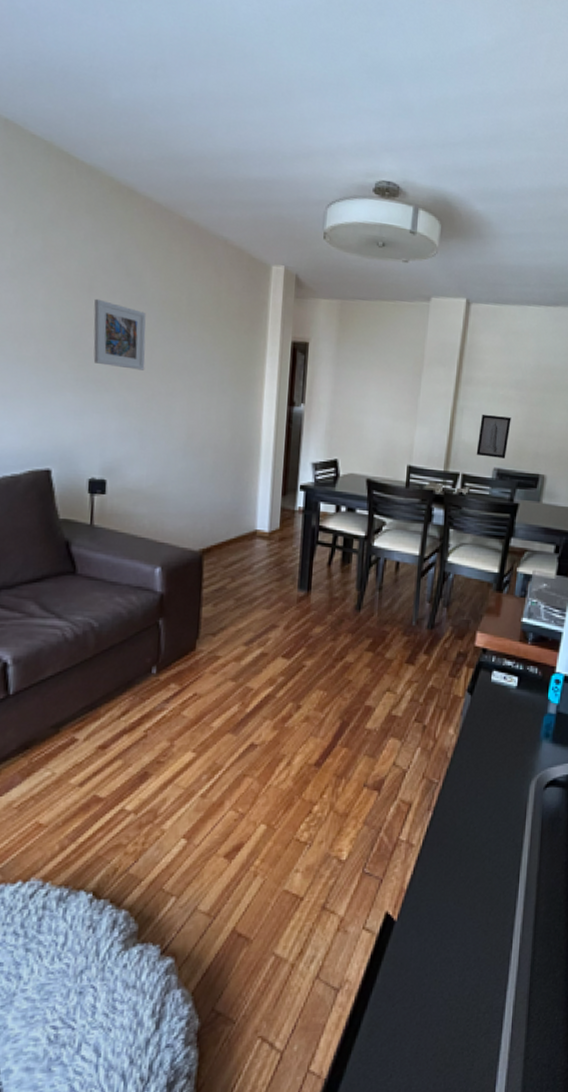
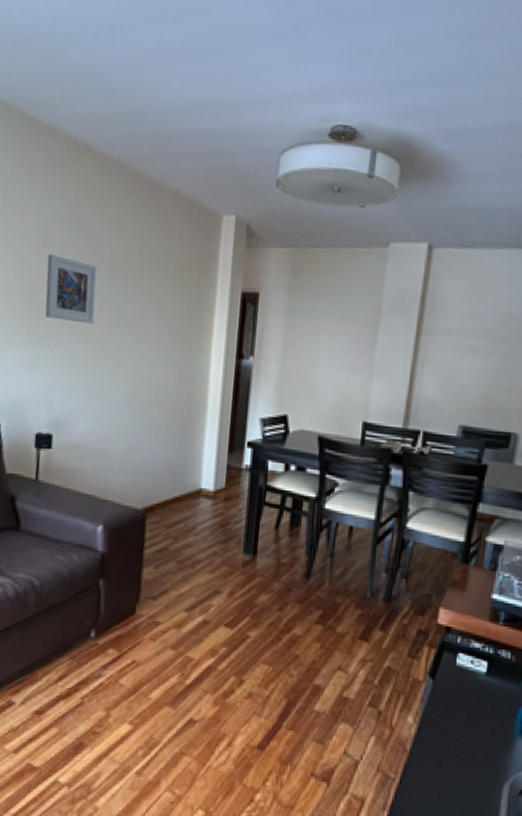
wall art: present [476,414,511,459] -> none [439,366,479,415]

